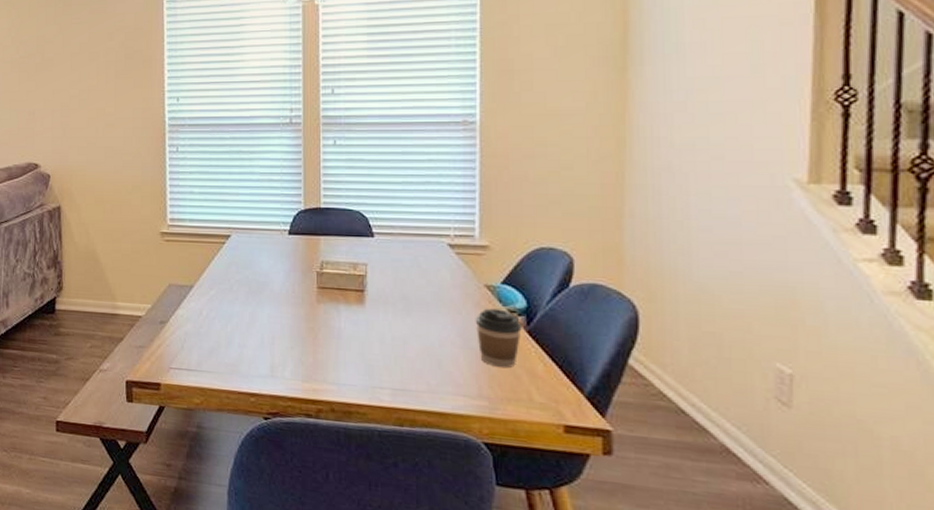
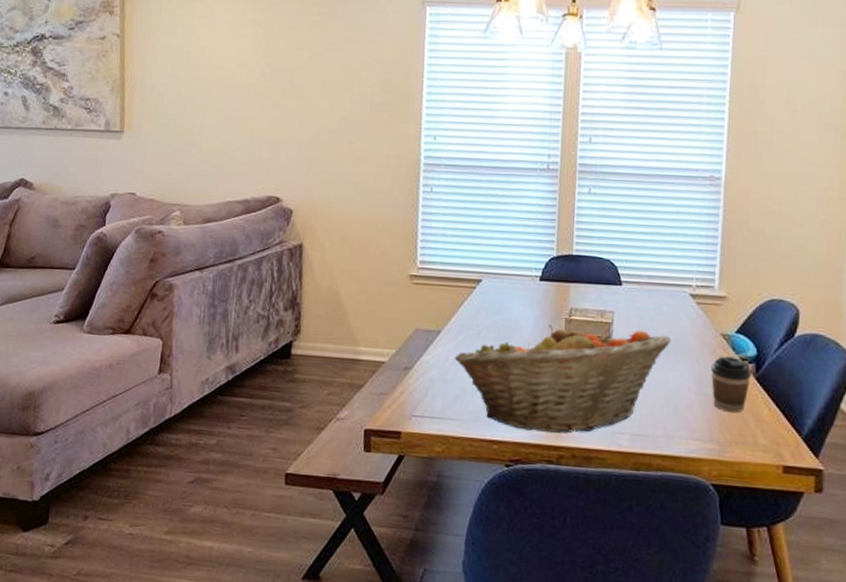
fruit basket: none [208,278,431,387] -> present [454,325,672,434]

